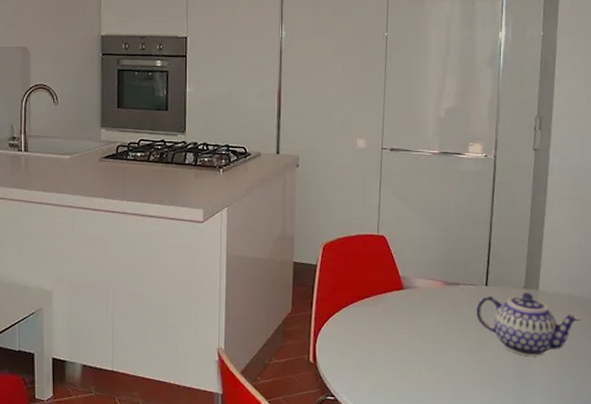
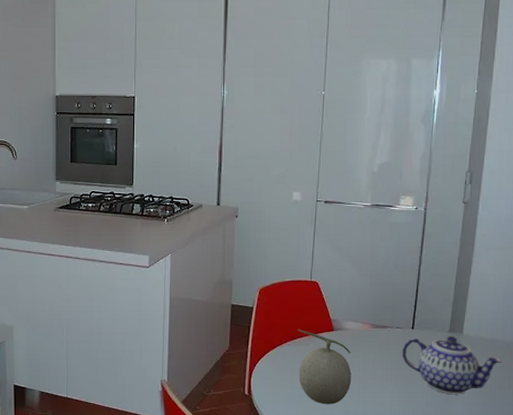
fruit: none [365,287,424,371] -> present [297,329,352,404]

